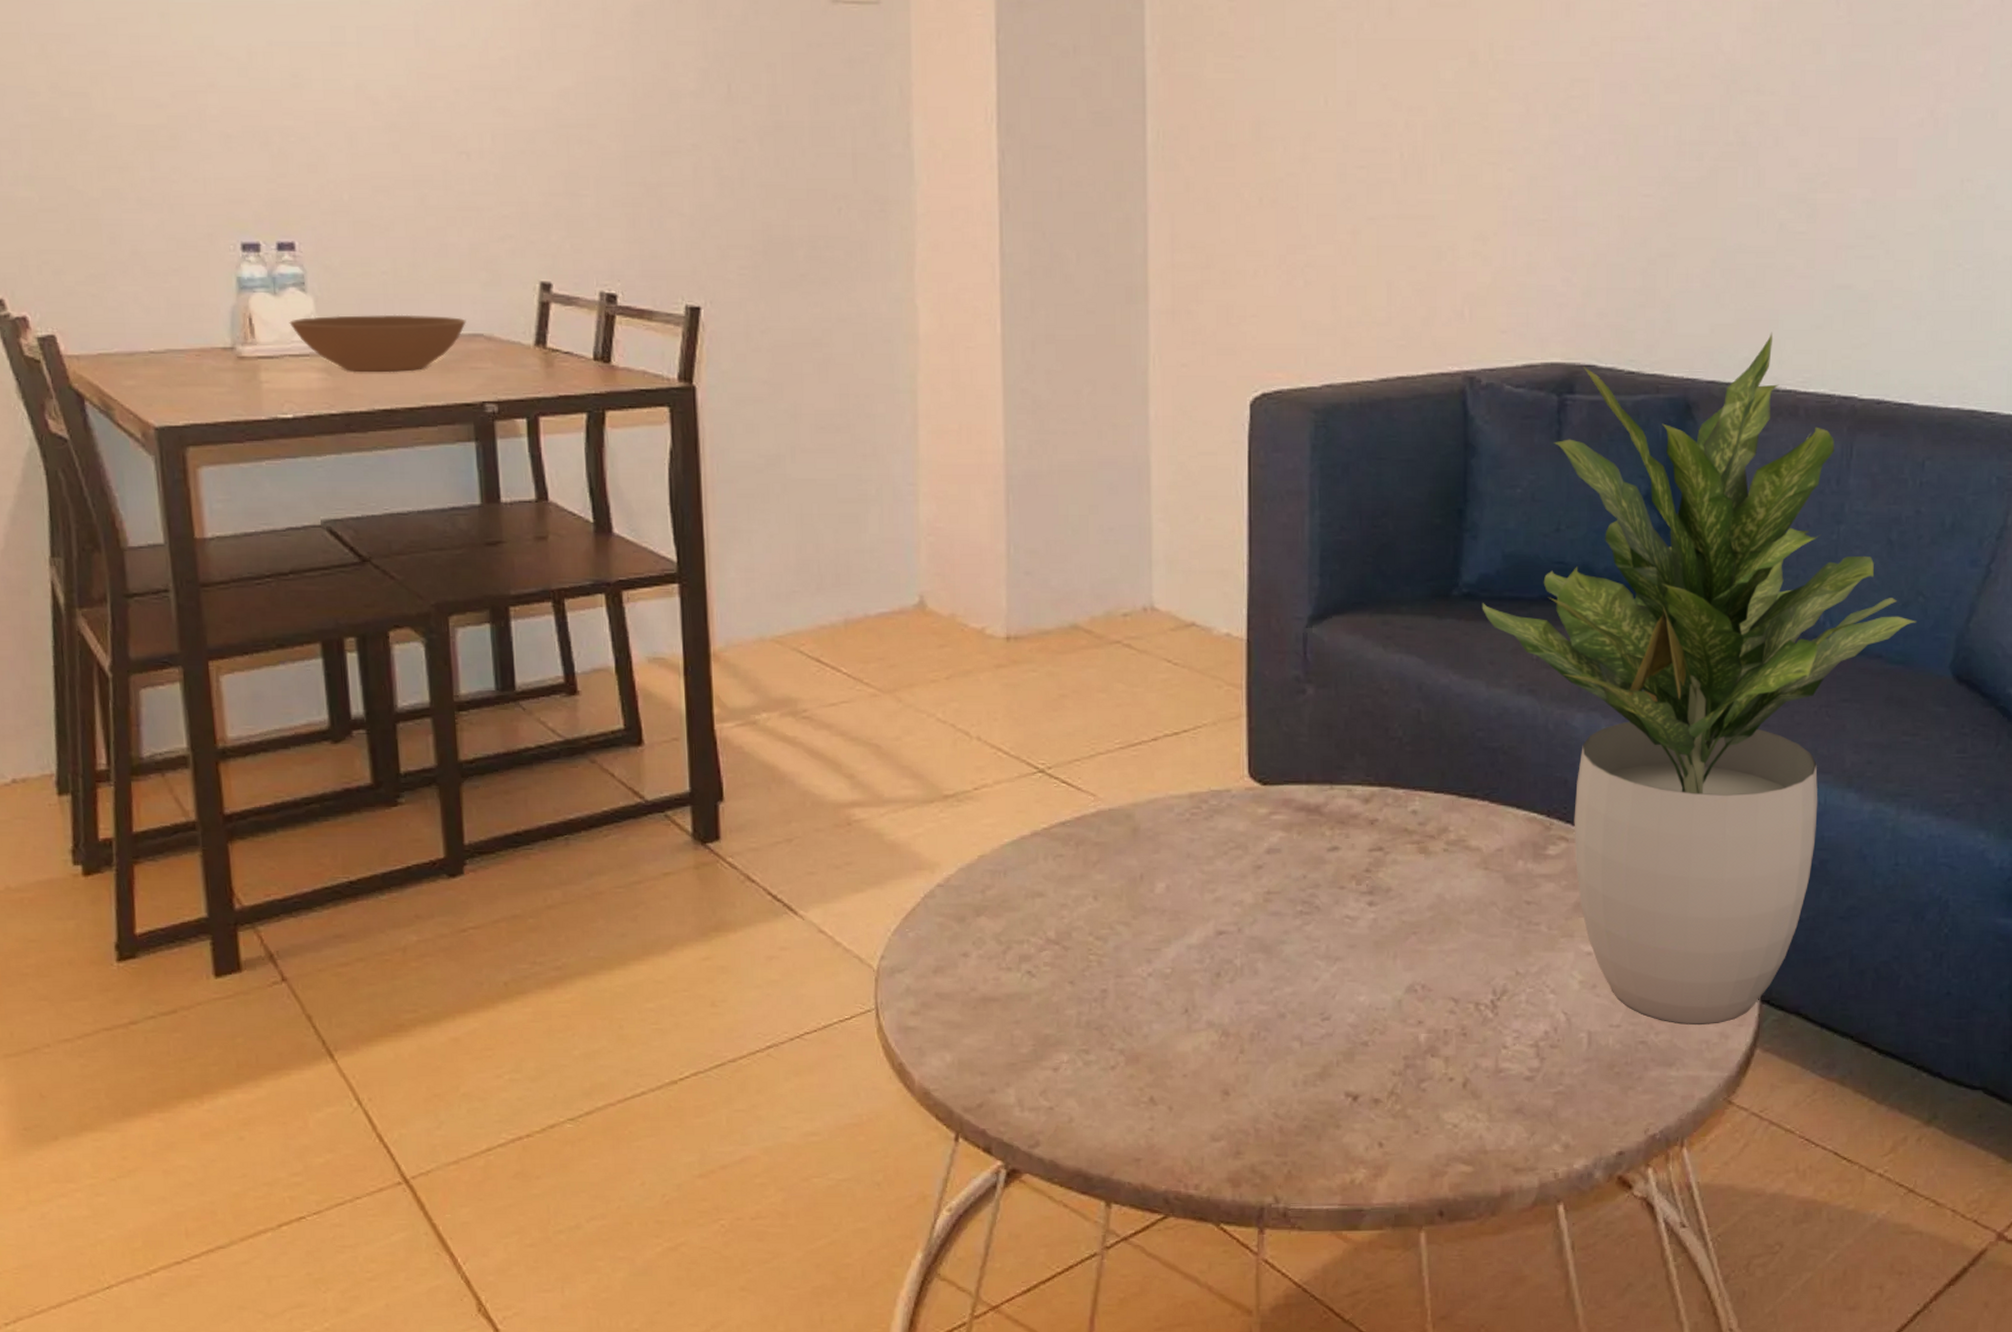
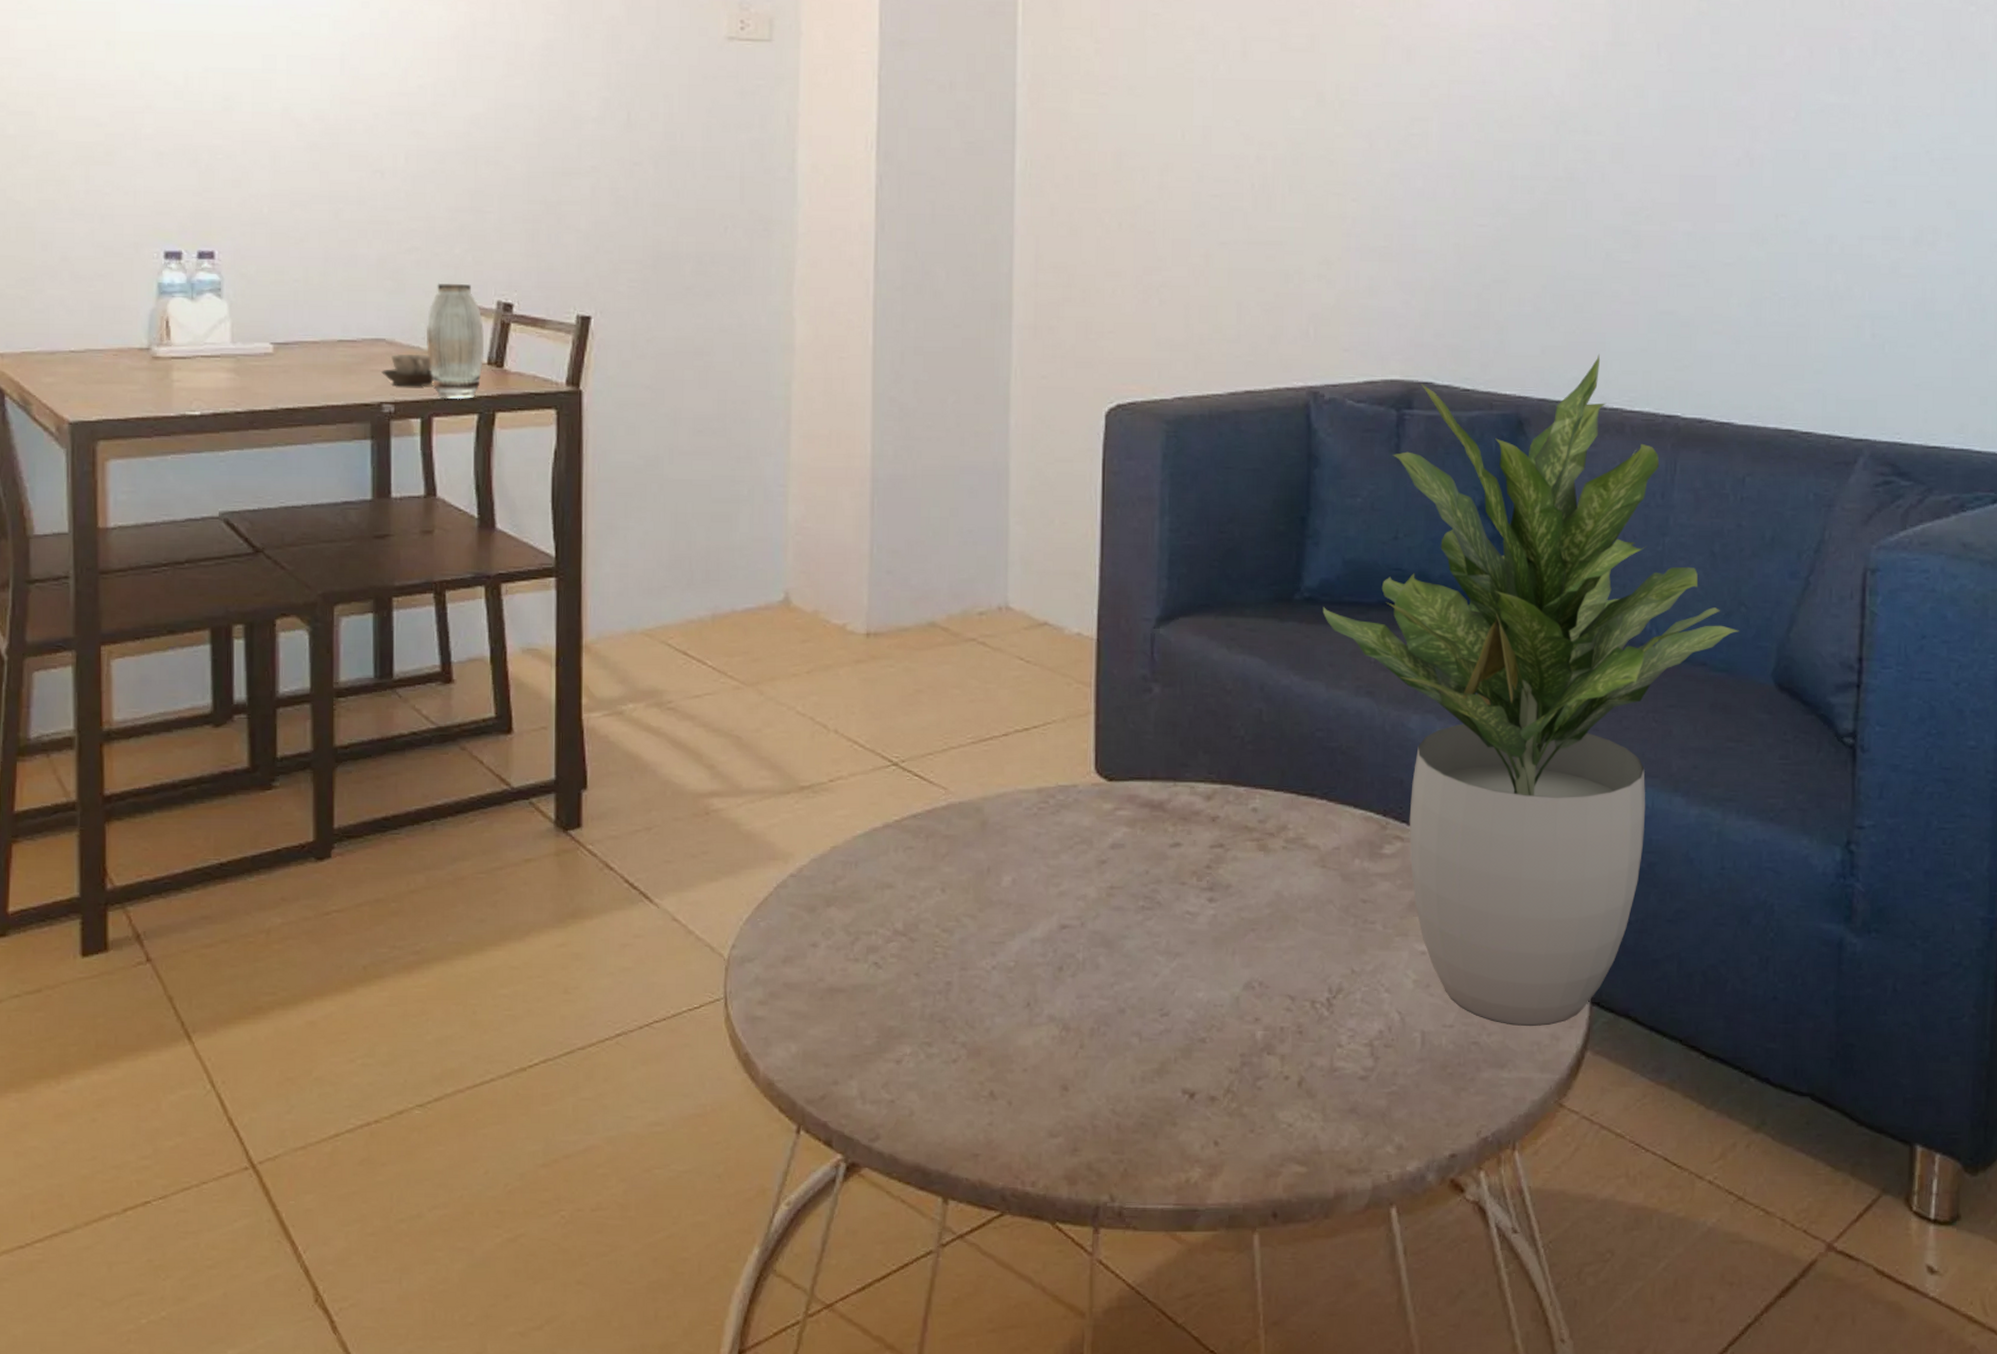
bowl: present [289,314,466,373] -> none [203,319,370,374]
cup: none [482,349,538,384] -> present [382,353,434,386]
vase: none [525,274,590,398] -> present [426,284,485,400]

